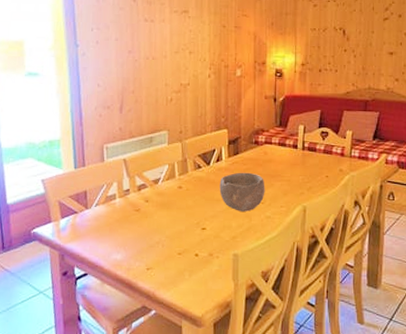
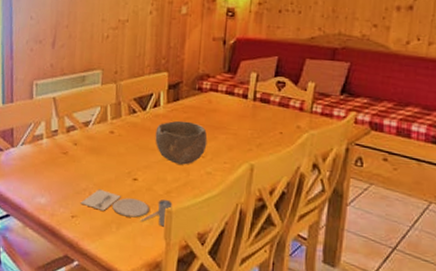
place setting: none [154,241,238,270] -> present [80,189,173,227]

